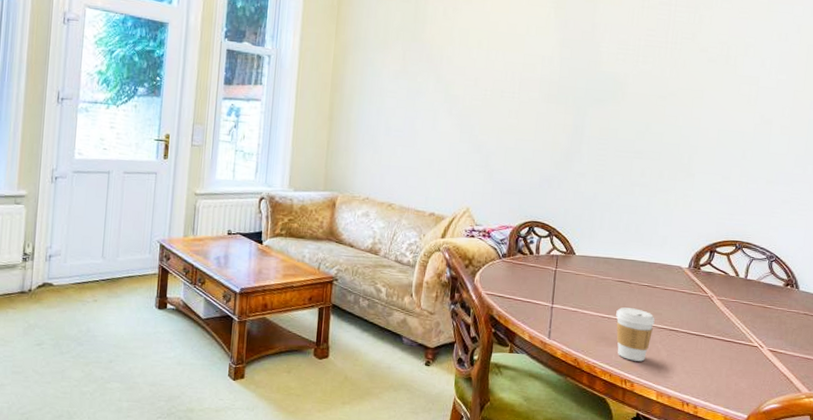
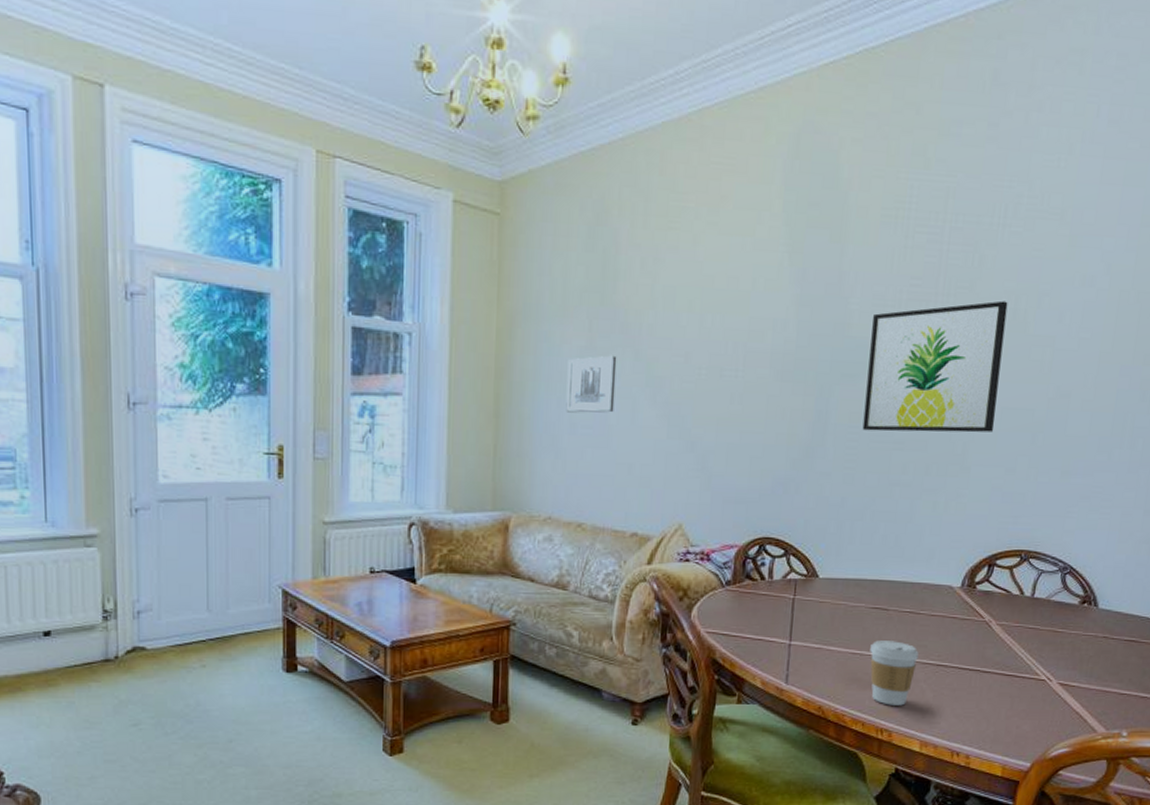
wall art: none [383,78,423,121] -> present [566,355,617,413]
wall art: none [610,49,722,148] -> present [862,300,1008,433]

